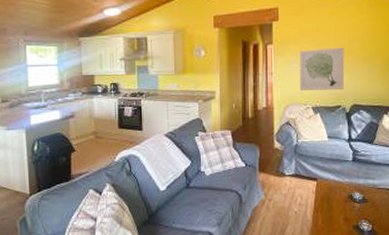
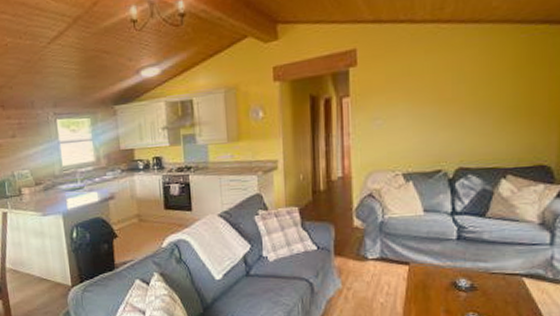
wall art: present [299,47,345,91] -> none [384,94,447,154]

